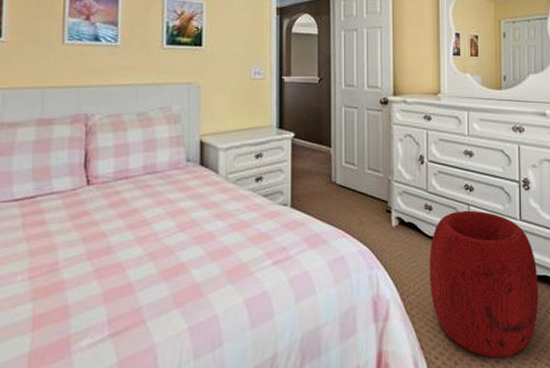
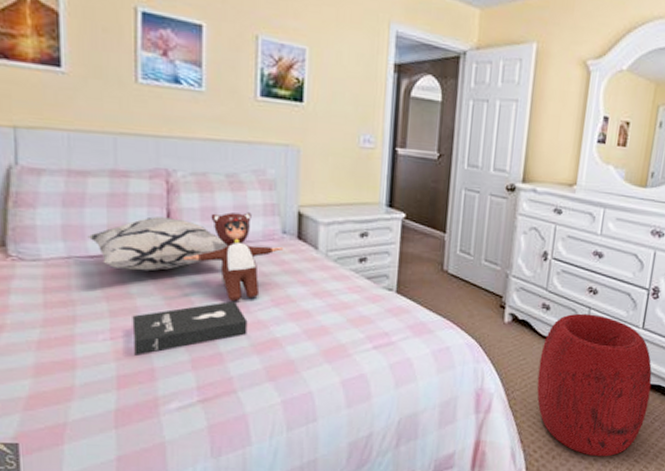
decorative pillow: none [14,157,138,210] -> present [87,216,227,272]
booklet: none [49,229,156,293] -> present [132,300,248,356]
toy figure: none [98,145,188,231] -> present [183,212,284,302]

